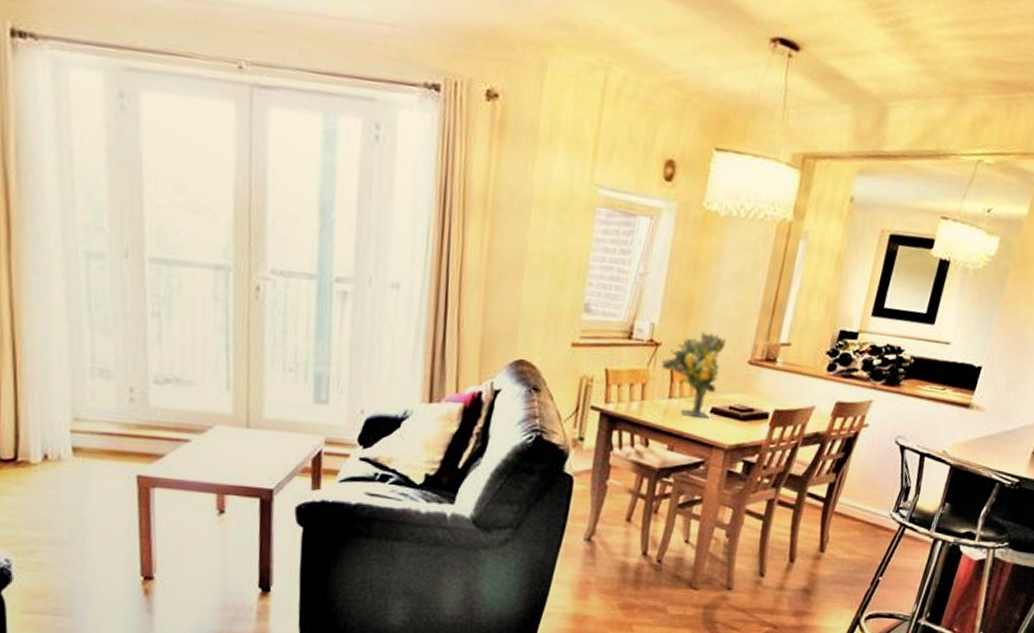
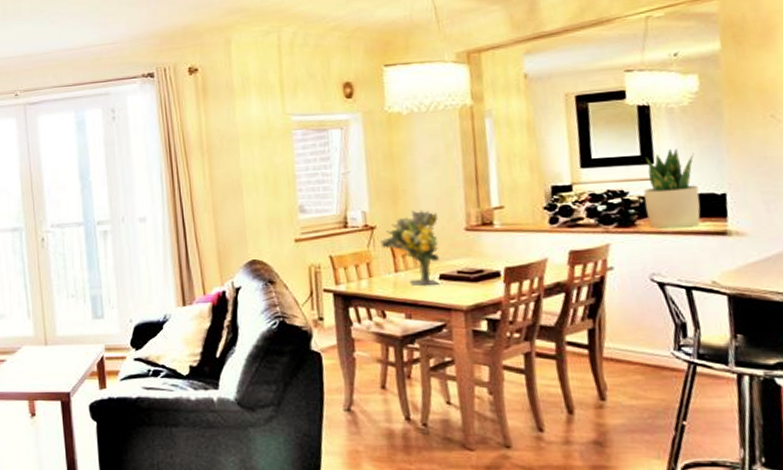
planter: none [911,311,970,396] -> present [644,148,701,229]

